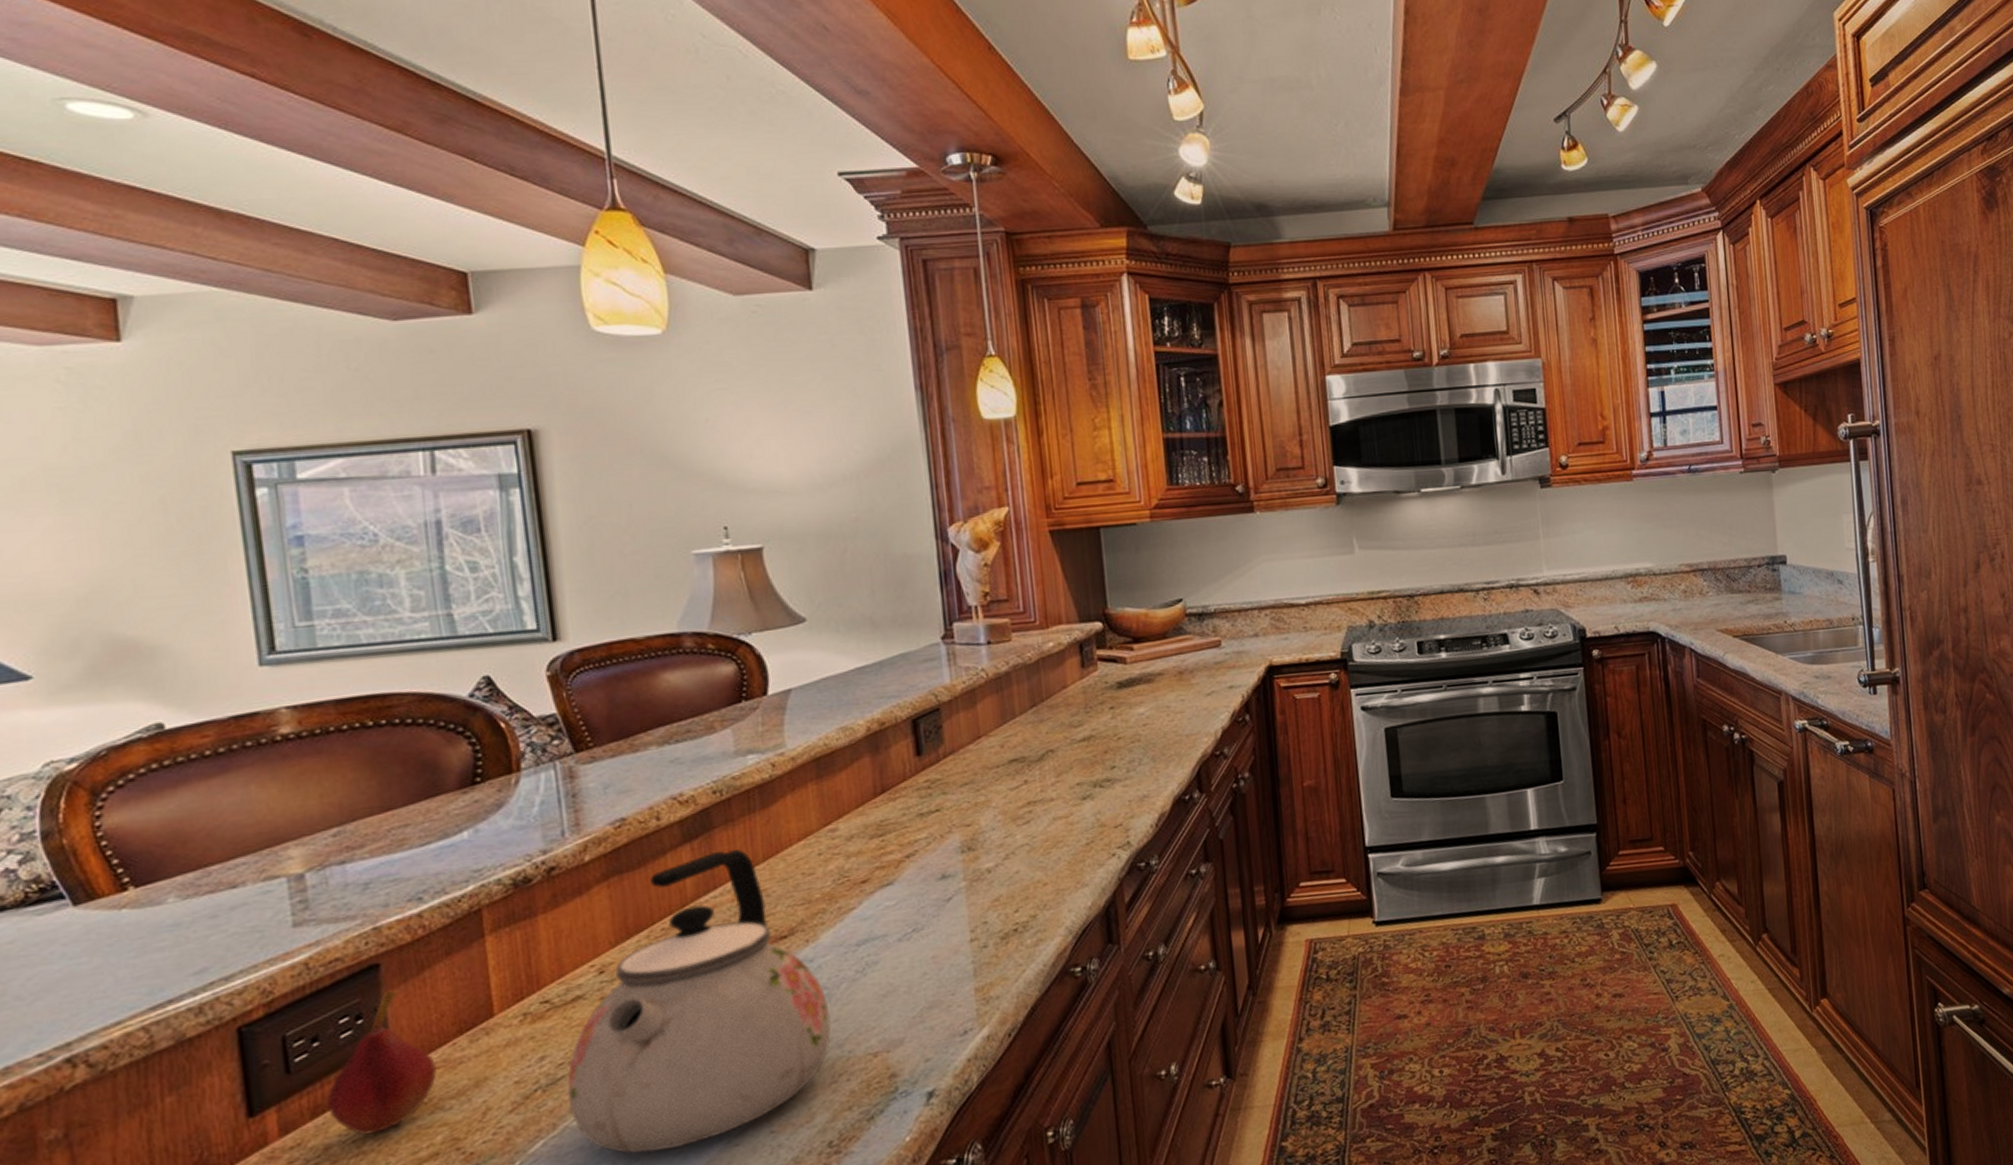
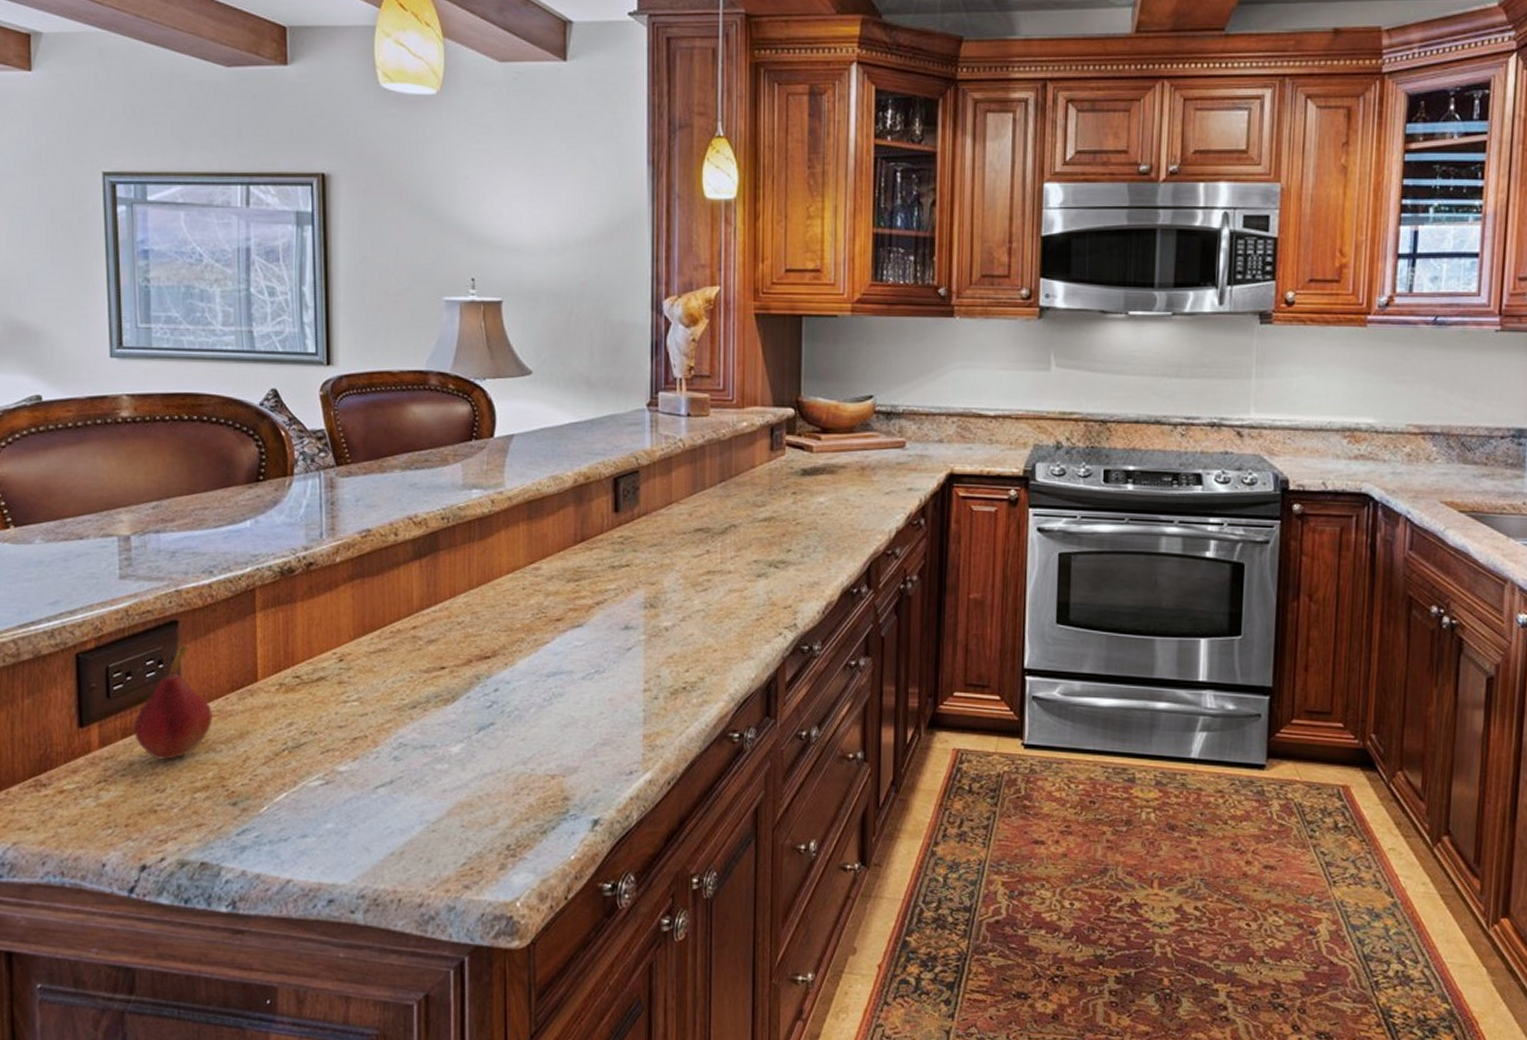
kettle: present [567,849,832,1155] -> none [307,571,519,823]

